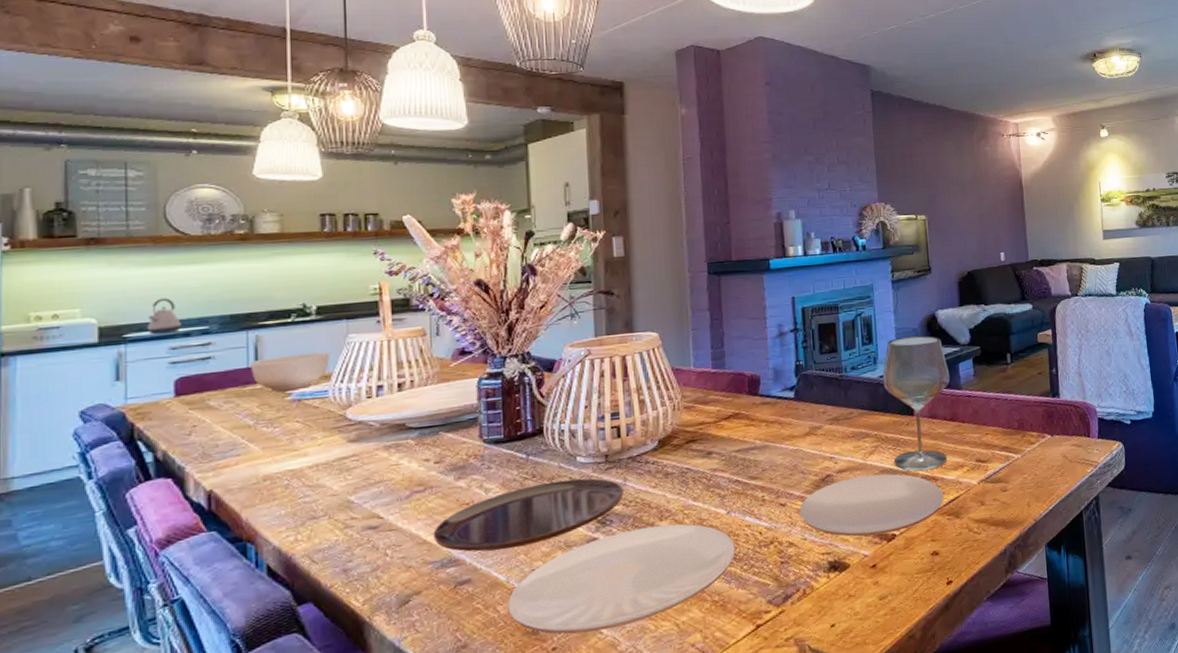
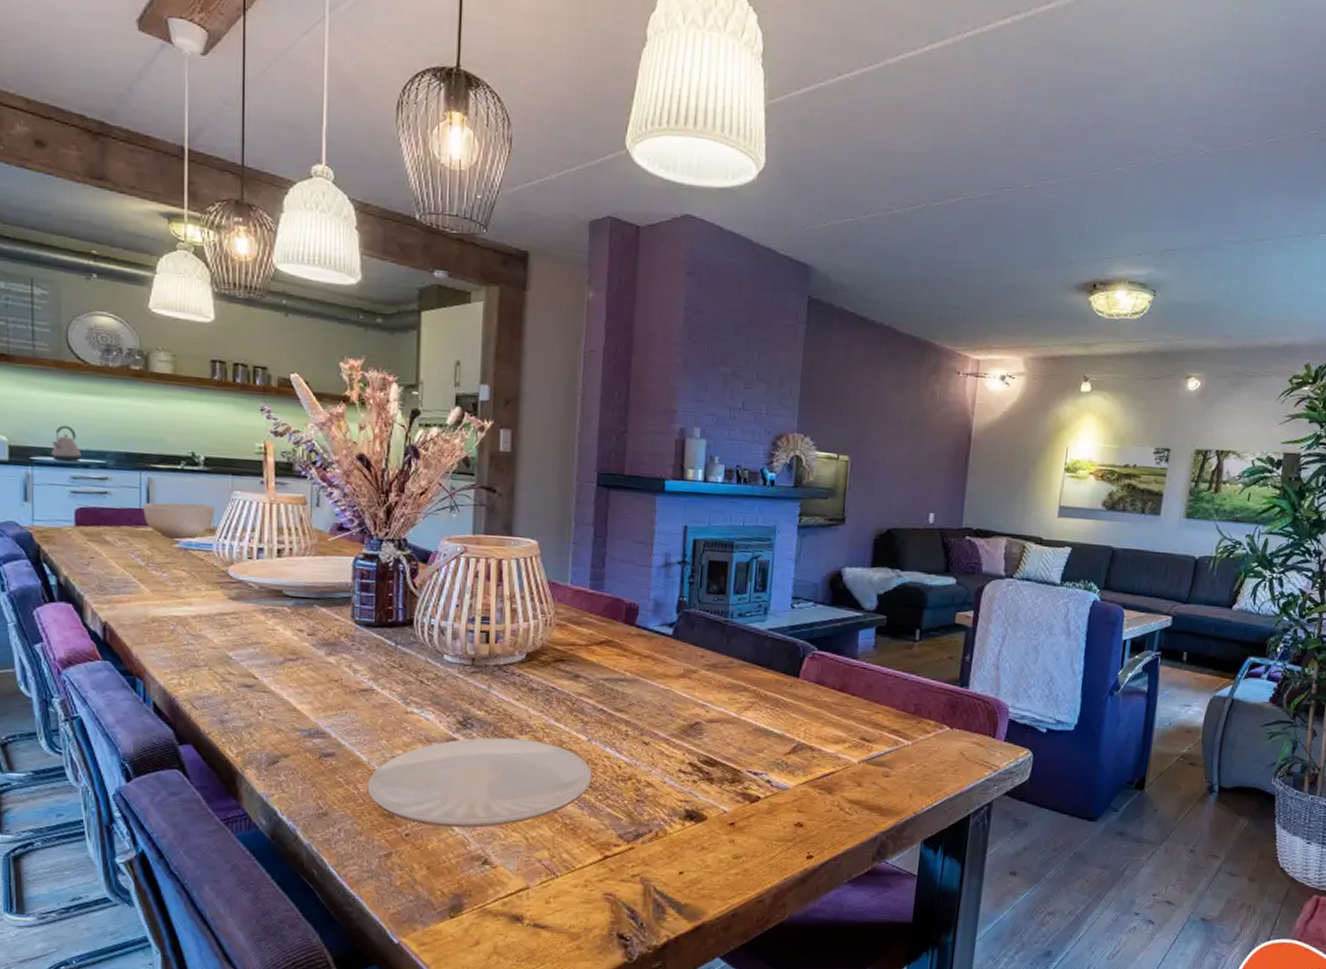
plate: present [433,478,624,552] -> none [302,674,487,733]
plate: present [799,473,944,537] -> none [662,730,819,795]
wine glass: present [882,335,950,472] -> none [769,591,847,739]

